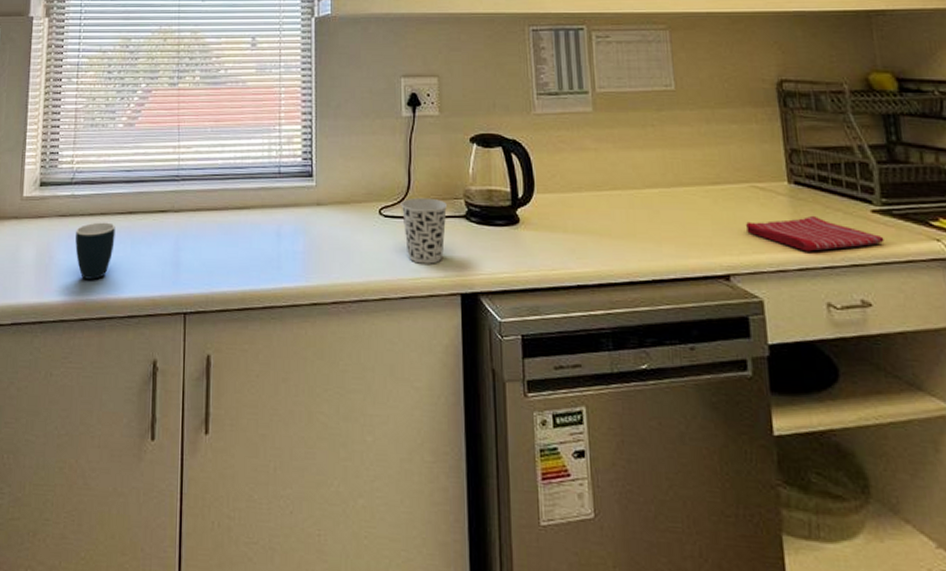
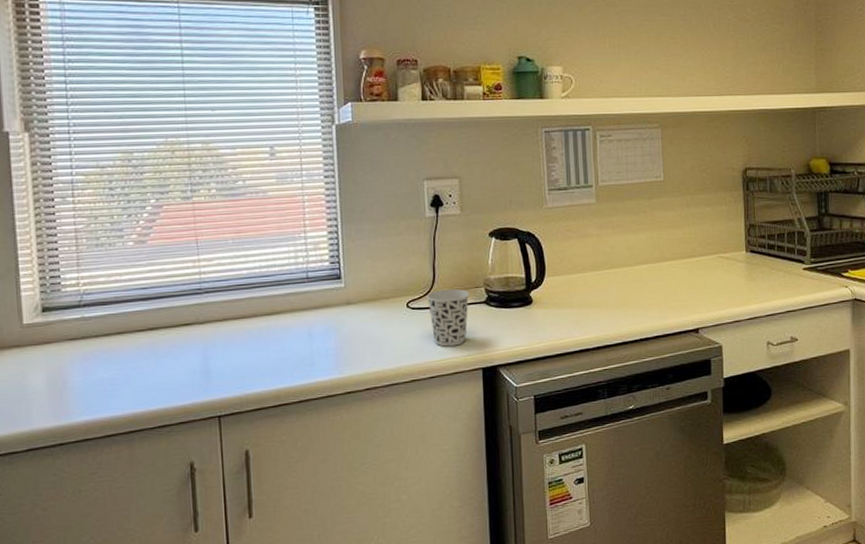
mug: present [75,222,116,280] -> none [91,340,137,398]
dish towel: present [745,215,884,252] -> none [712,276,810,305]

